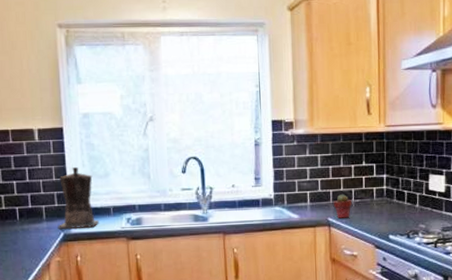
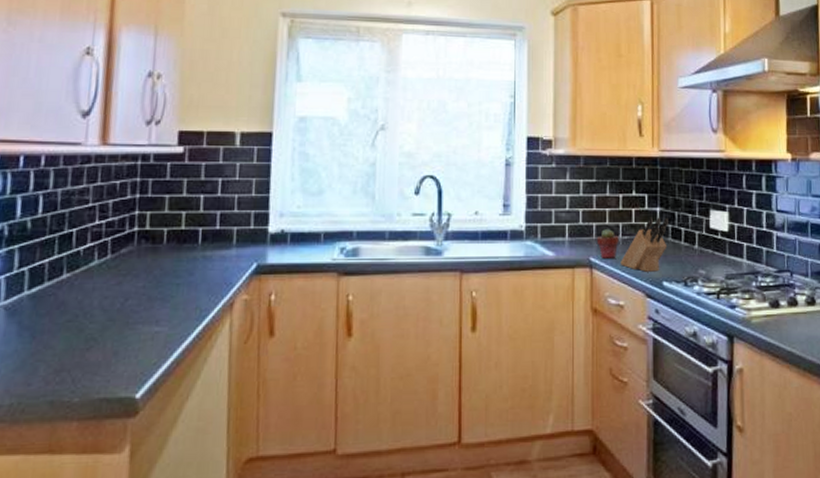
coffee maker: present [58,166,99,229] -> none [250,180,304,258]
knife block: none [354,182,394,228] -> present [620,217,668,272]

